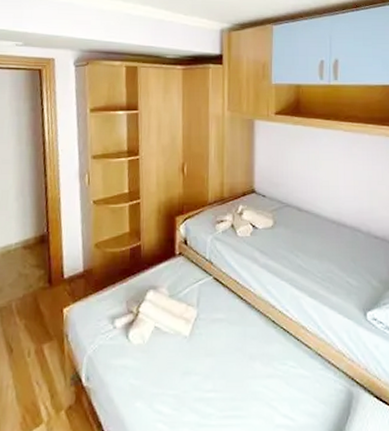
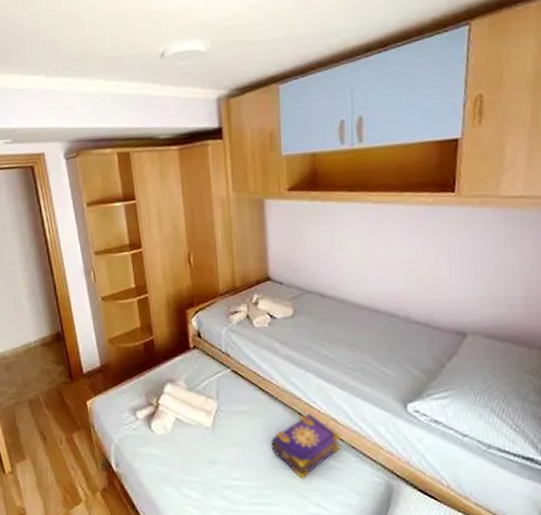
book: none [245,322,309,389] -> present [271,414,341,479]

